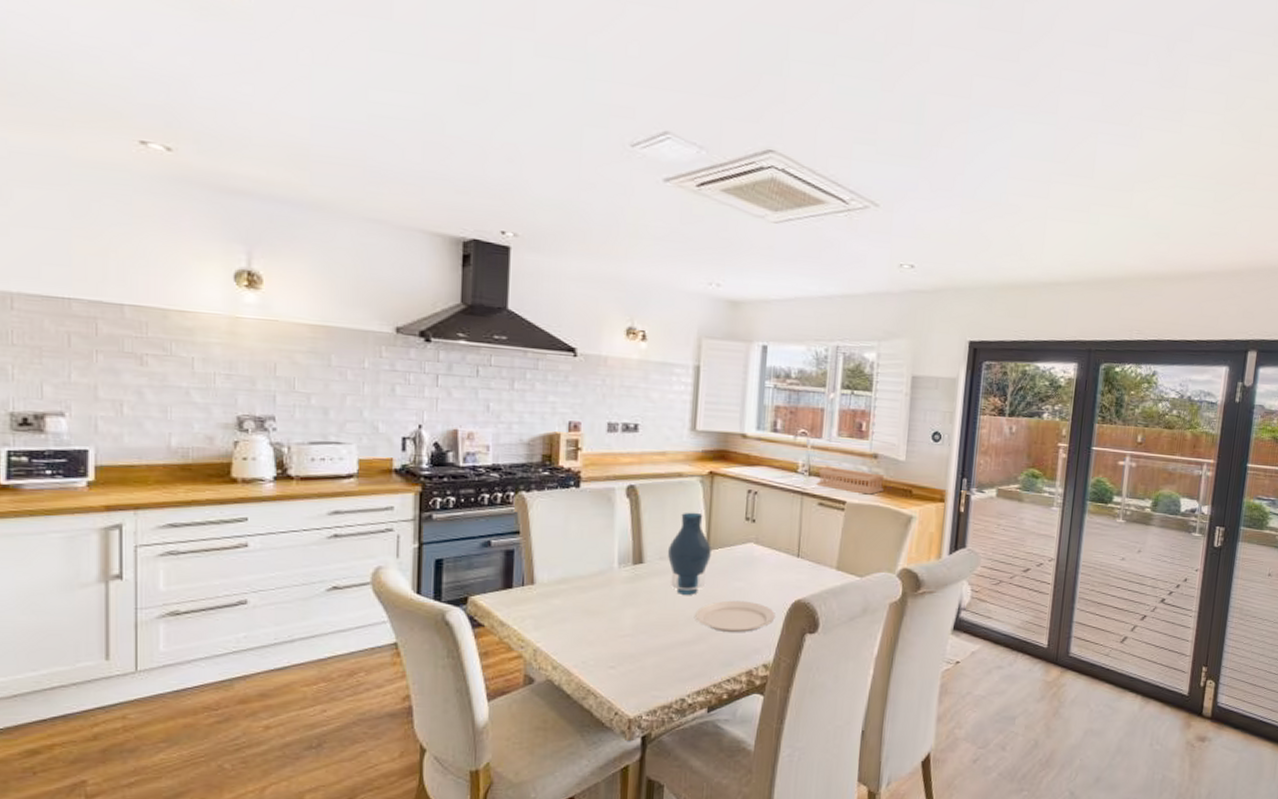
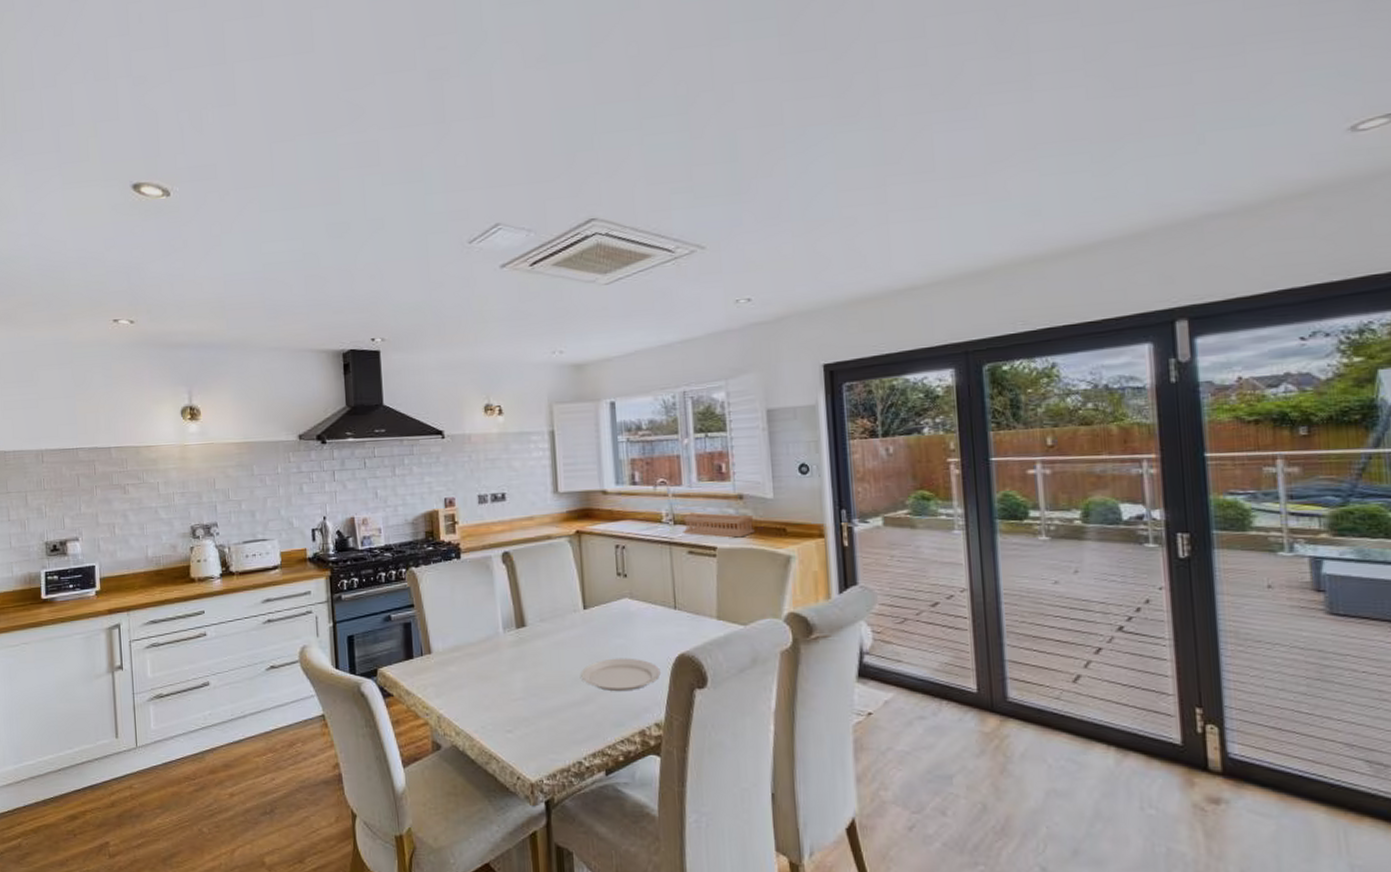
vase: present [667,512,711,595] -> none [546,572,588,655]

